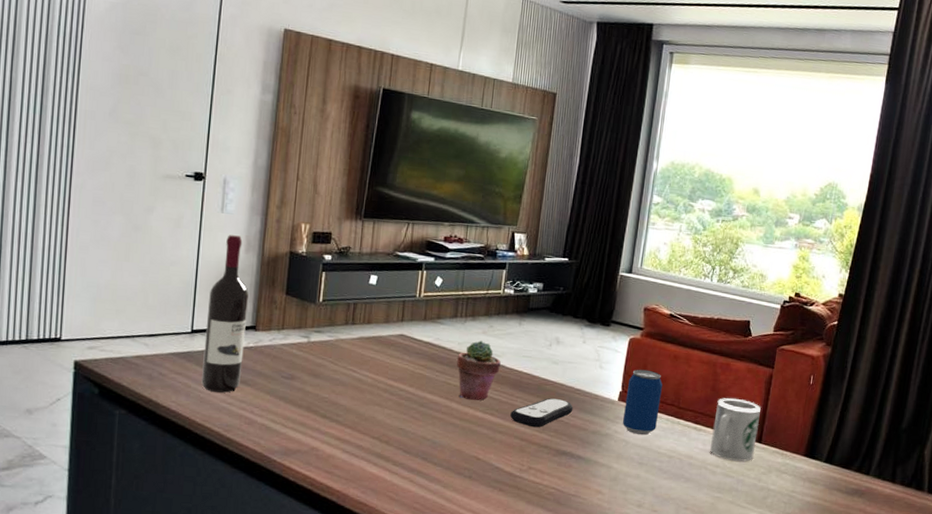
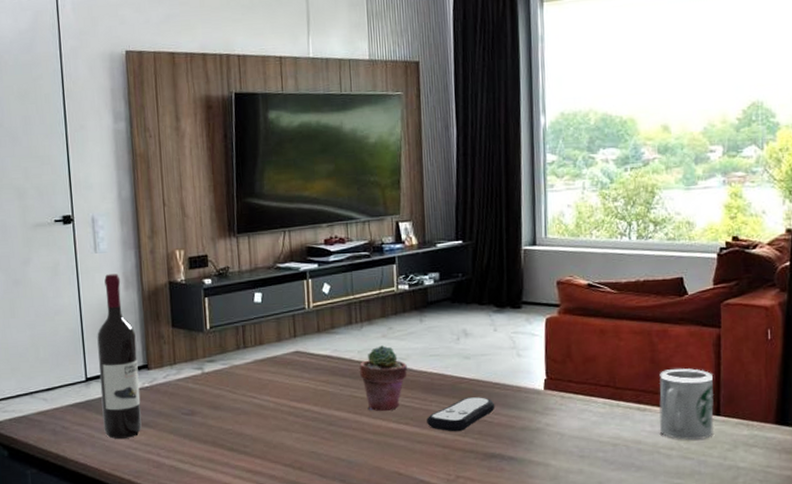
beverage can: present [622,369,663,436] -> none [552,350,594,425]

